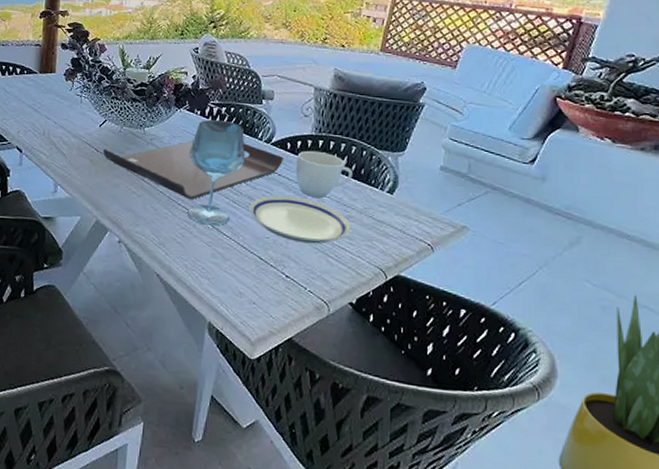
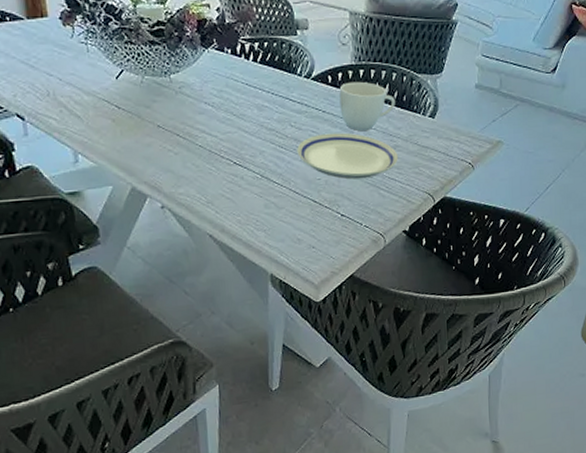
serving tray: present [103,141,283,199] -> none [126,81,326,149]
wine glass: present [187,119,246,226] -> none [225,57,287,176]

